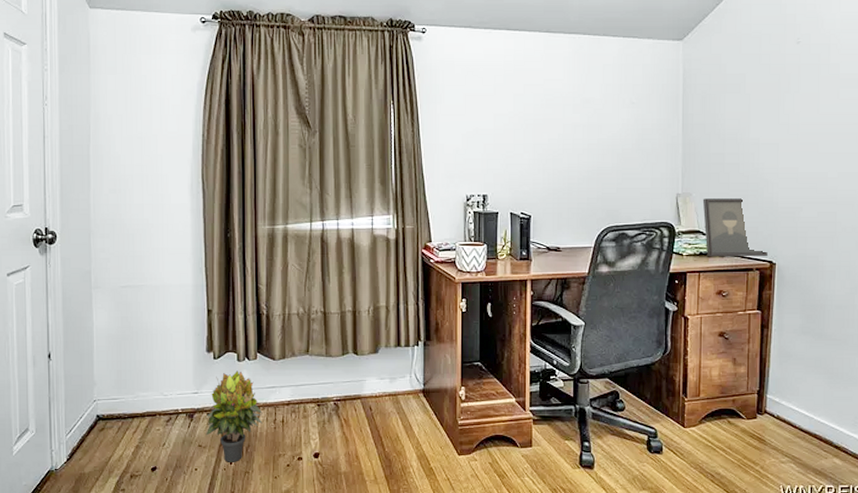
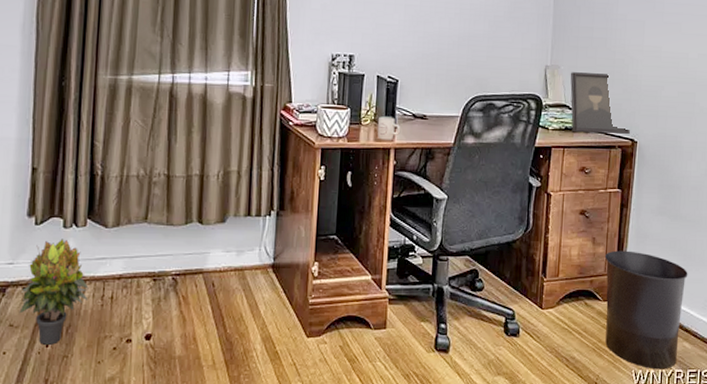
mug: none [513,250,536,272] -> present [377,116,401,140]
waste bin: none [746,370,836,485] -> present [604,250,688,370]

